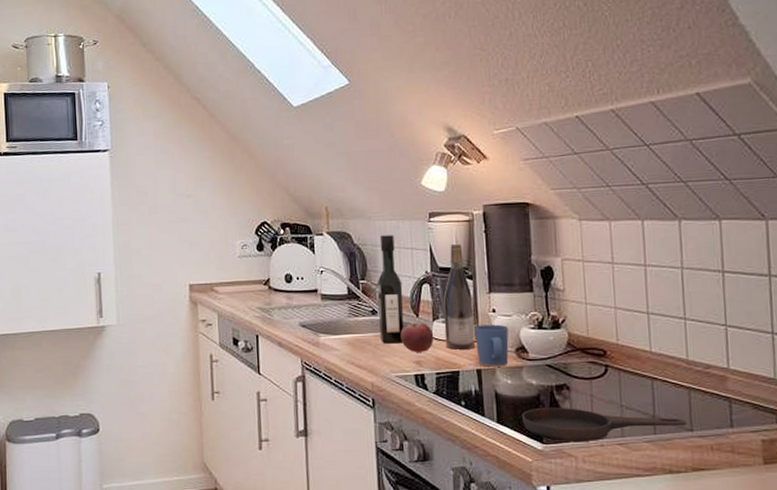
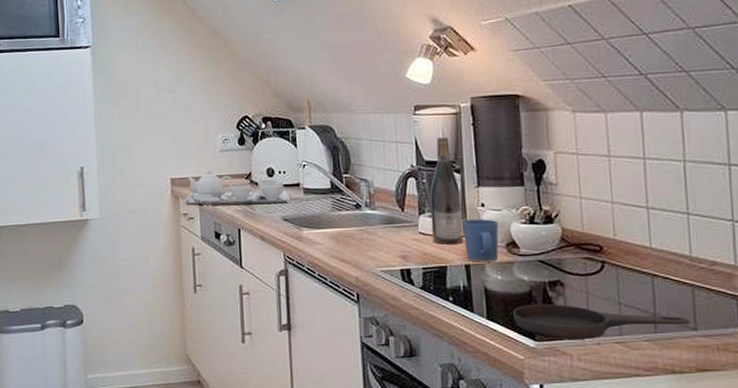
tea set: none [200,275,309,312] -> present [182,169,291,206]
bottle: present [376,235,404,344] -> none [359,128,389,238]
fruit: present [400,322,434,352] -> none [385,216,421,247]

